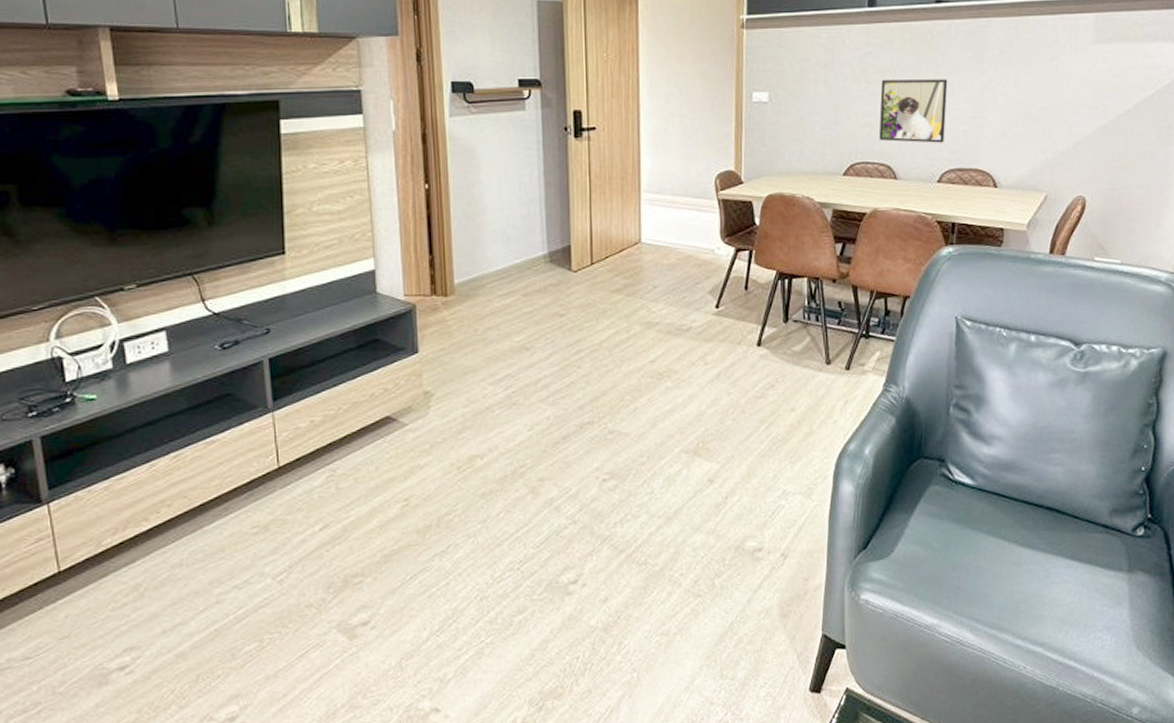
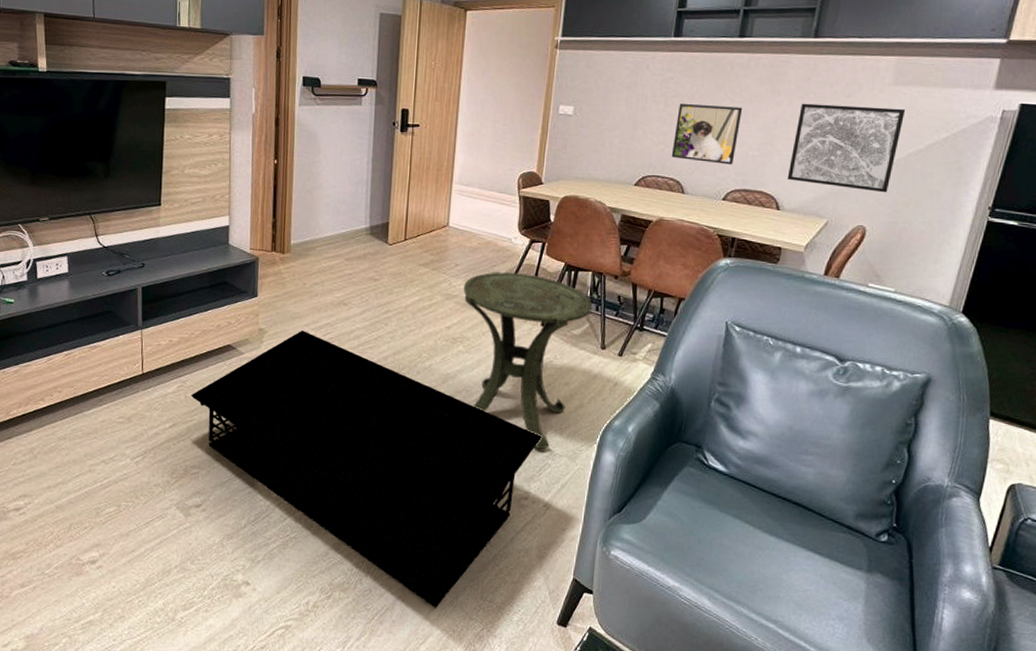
coffee table: none [343,387,771,699] -> present [190,330,542,609]
side table: none [665,288,810,489] -> present [463,272,592,449]
wall art: none [1001,68,1109,159] -> present [787,103,905,193]

